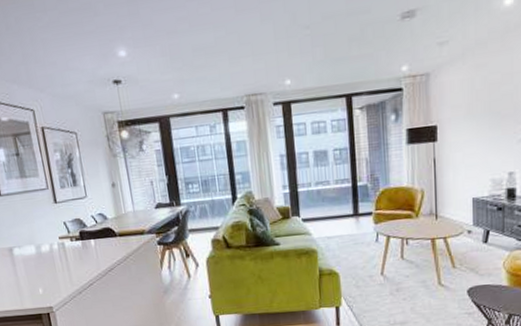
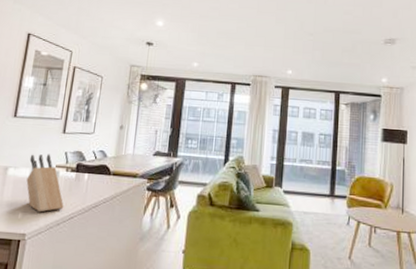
knife block: none [29,227,80,285] -> present [26,154,64,213]

